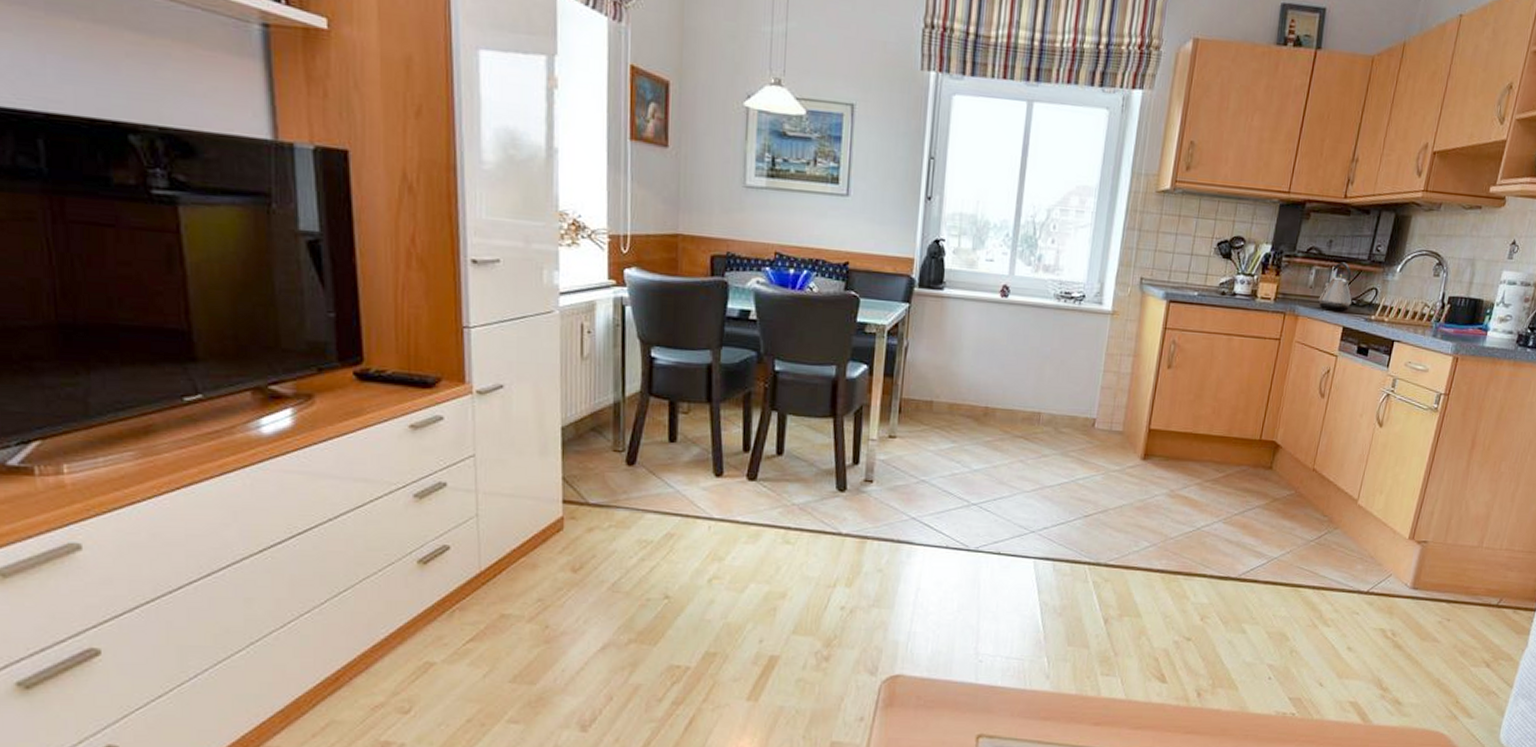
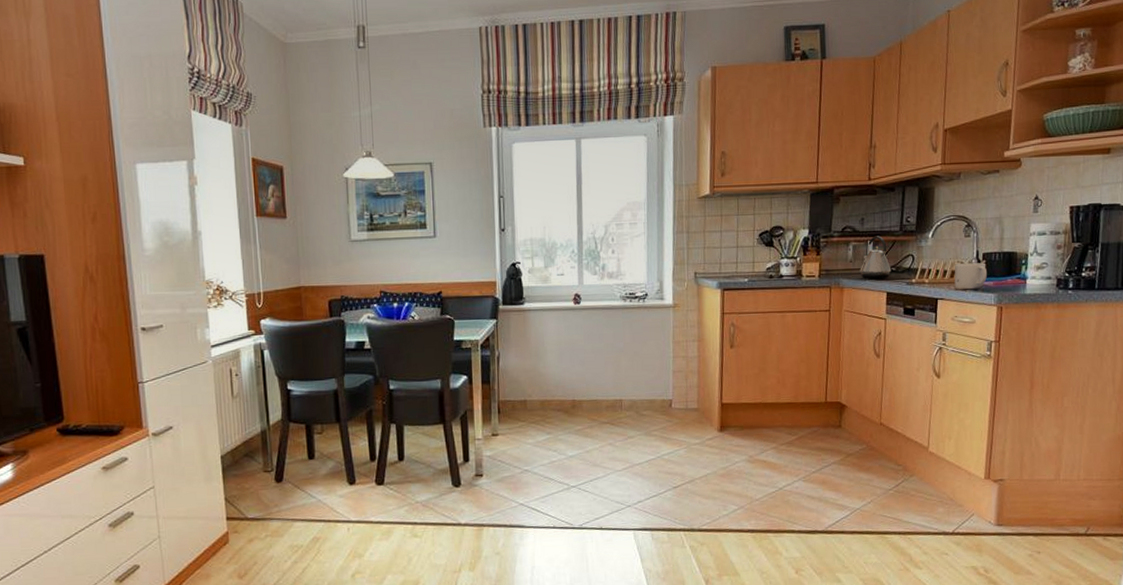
mug: none [1414,304,1450,336] -> present [954,263,987,290]

